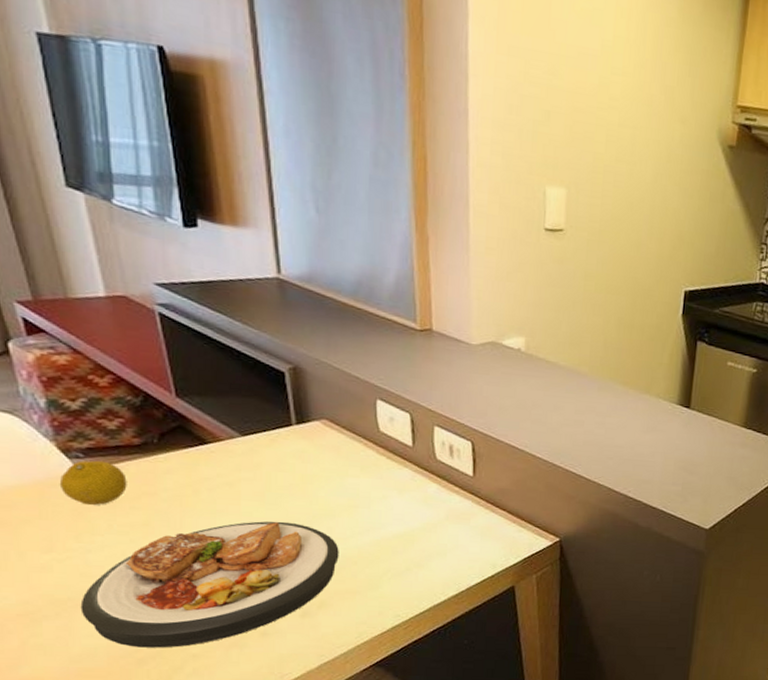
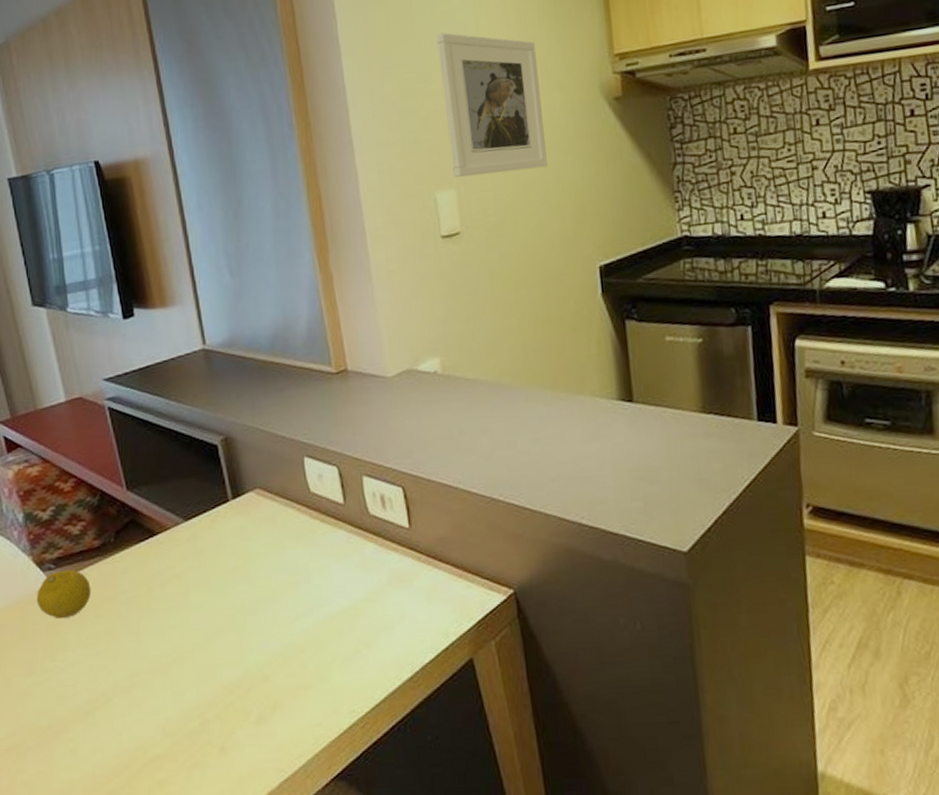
plate: present [80,521,339,648] -> none [57,611,286,777]
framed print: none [566,30,667,191] -> present [436,33,548,178]

